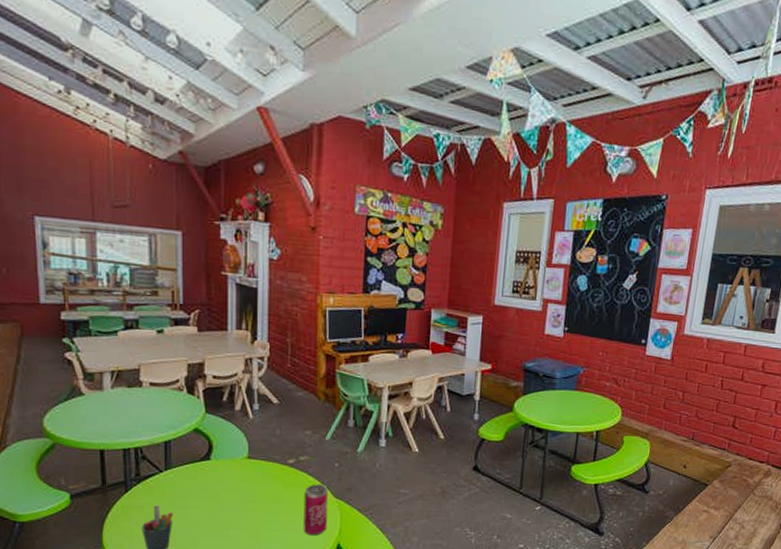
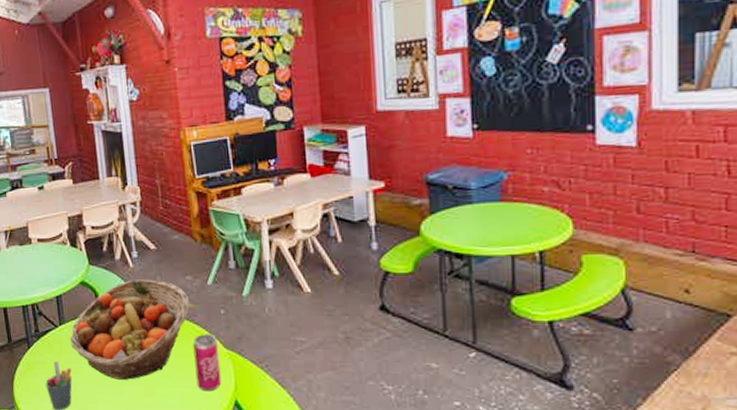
fruit basket: none [174,430,306,525] -> present [69,279,190,380]

